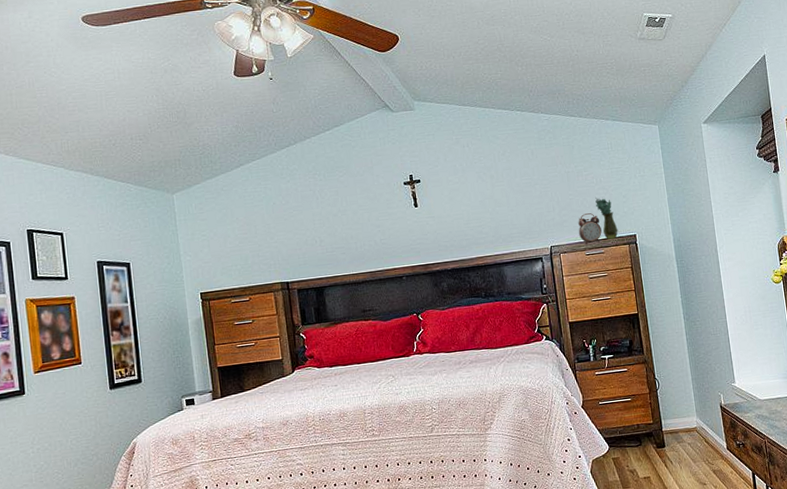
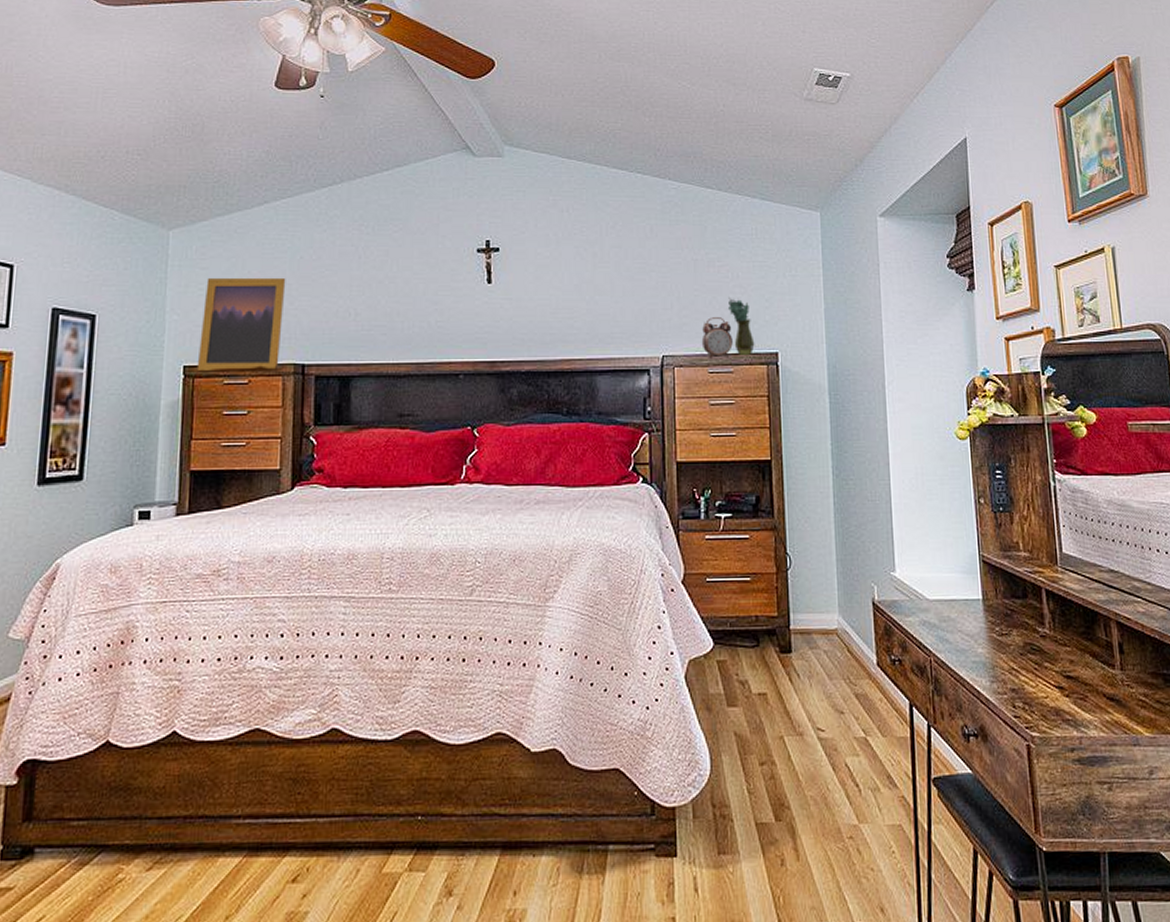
picture frame: none [207,220,270,296] -> present [196,277,286,372]

